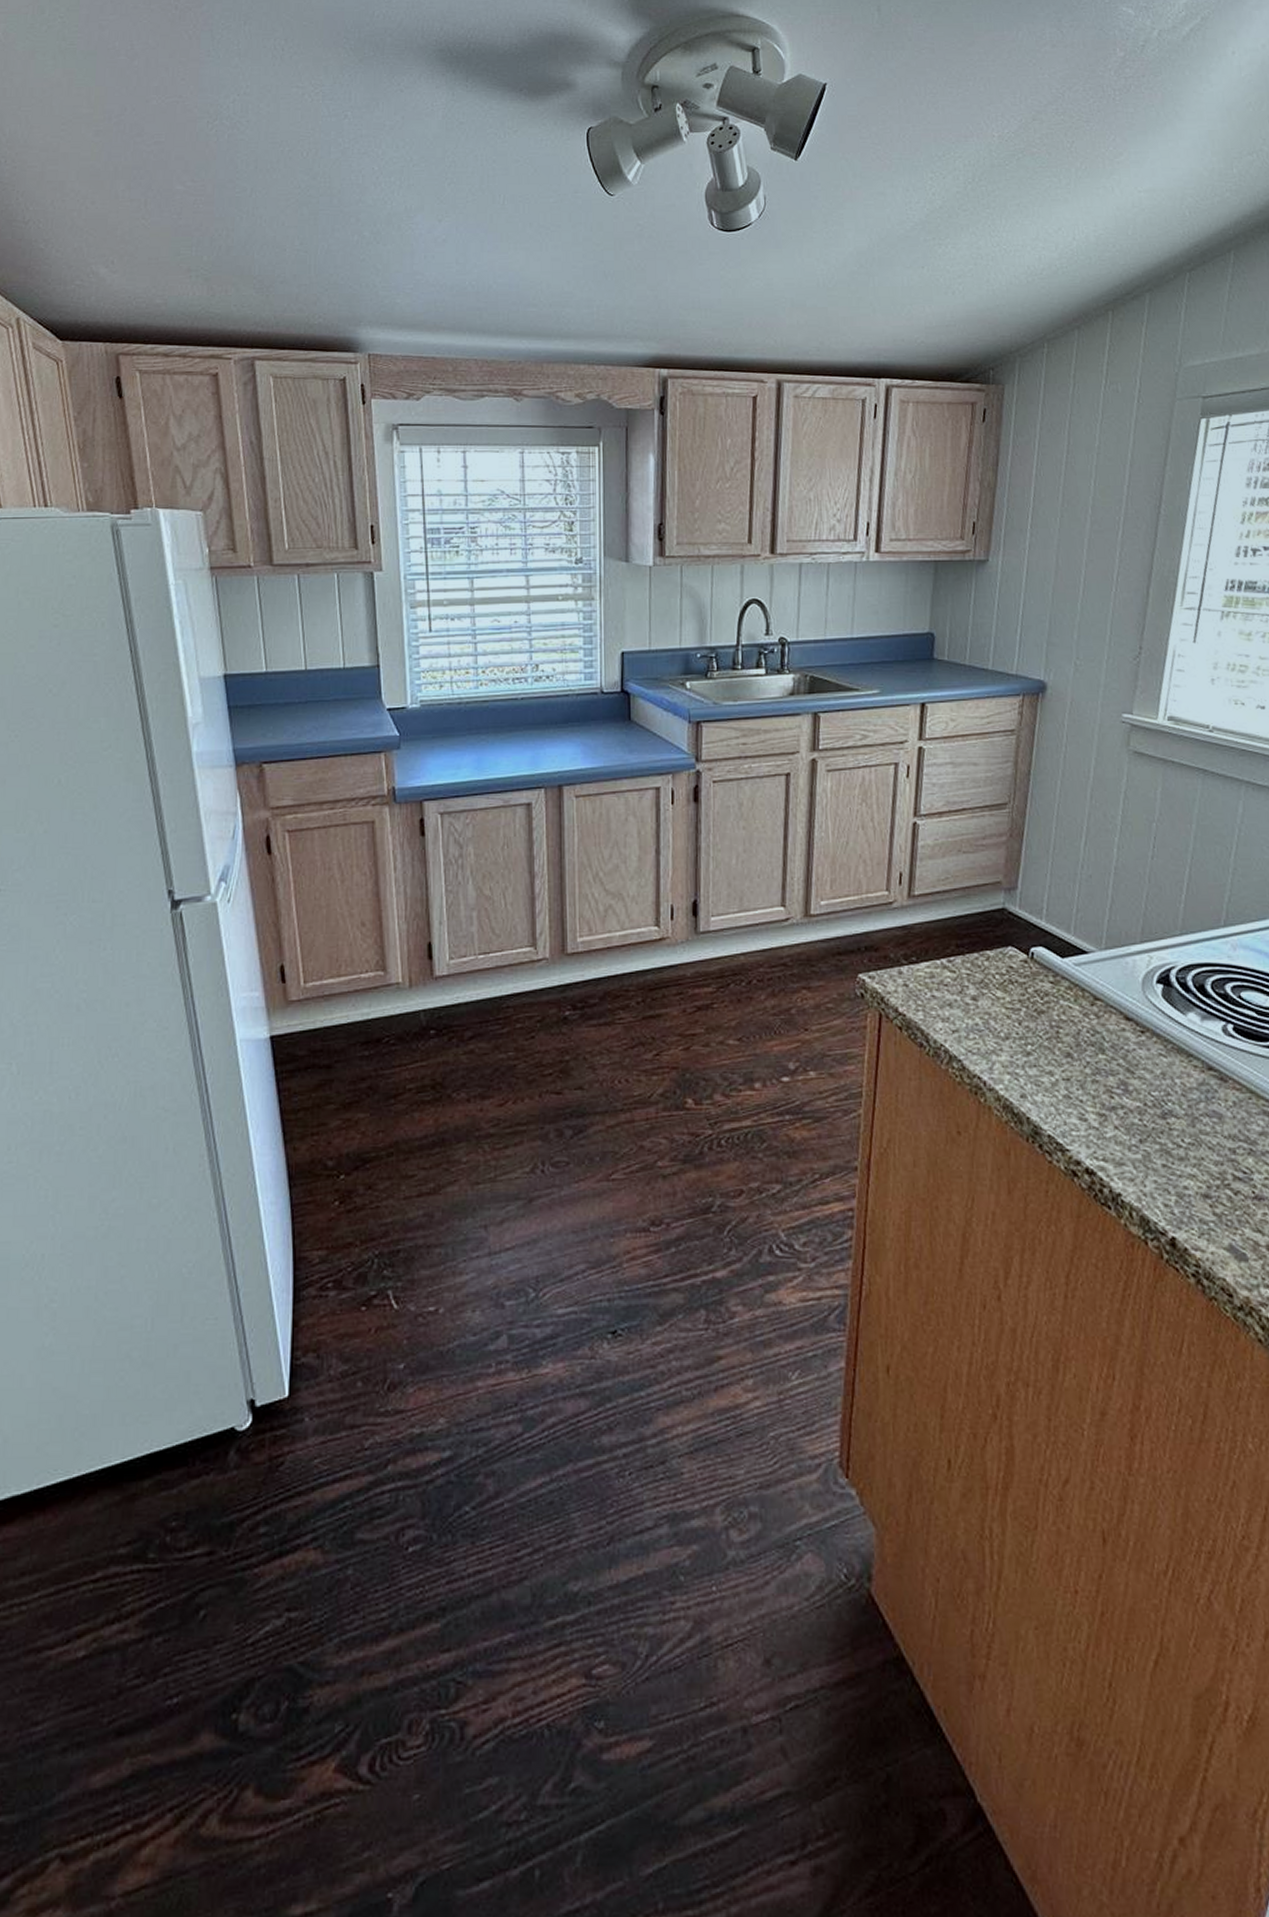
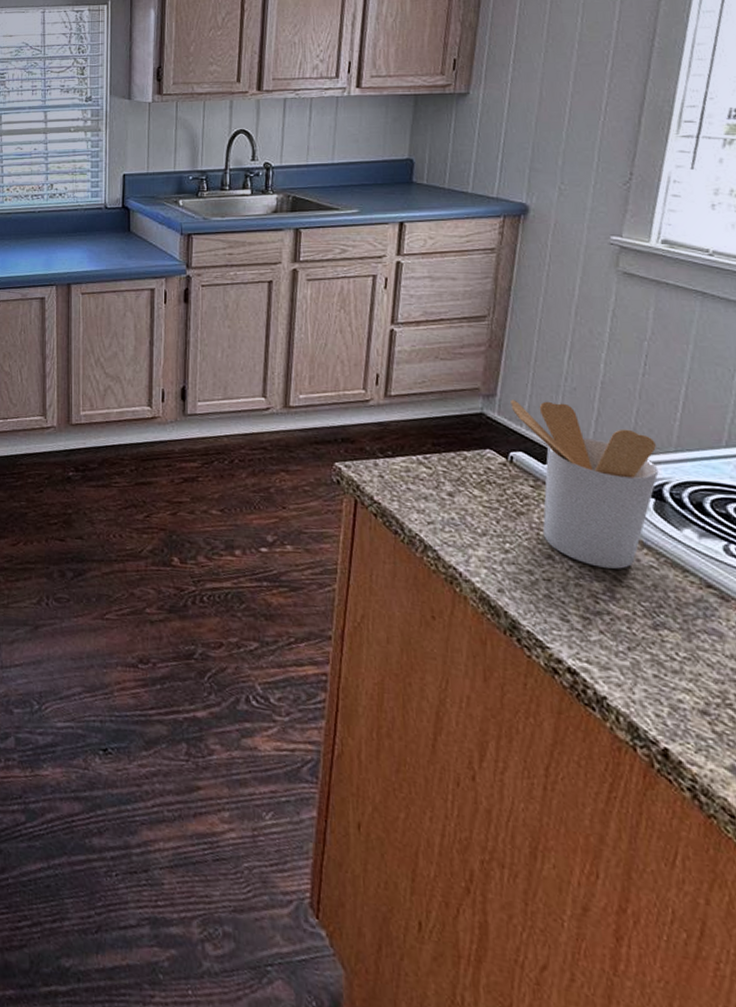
utensil holder: none [1031,891,1166,1061] -> present [511,399,659,569]

